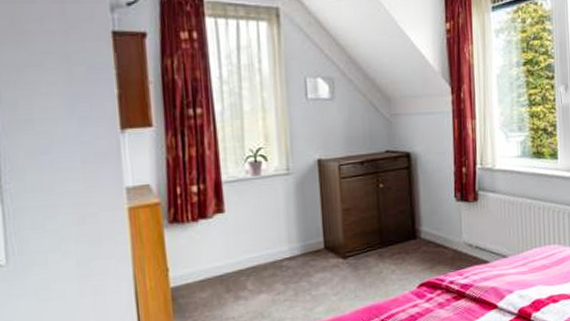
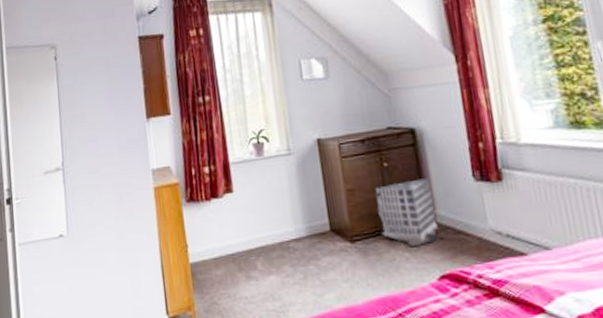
architectural model: none [370,198,426,261] -> present [375,178,444,248]

